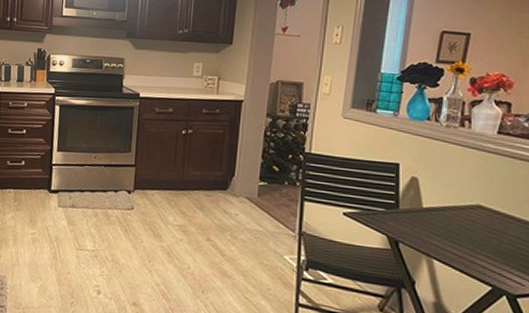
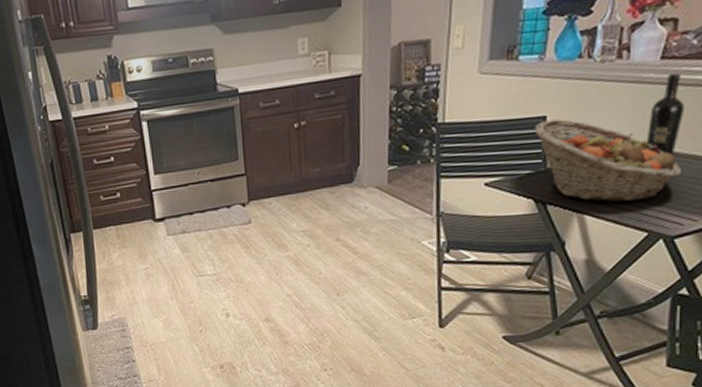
fruit basket: none [389,167,520,256] -> present [534,119,681,203]
wine bottle: none [487,147,521,220] -> present [646,73,686,156]

